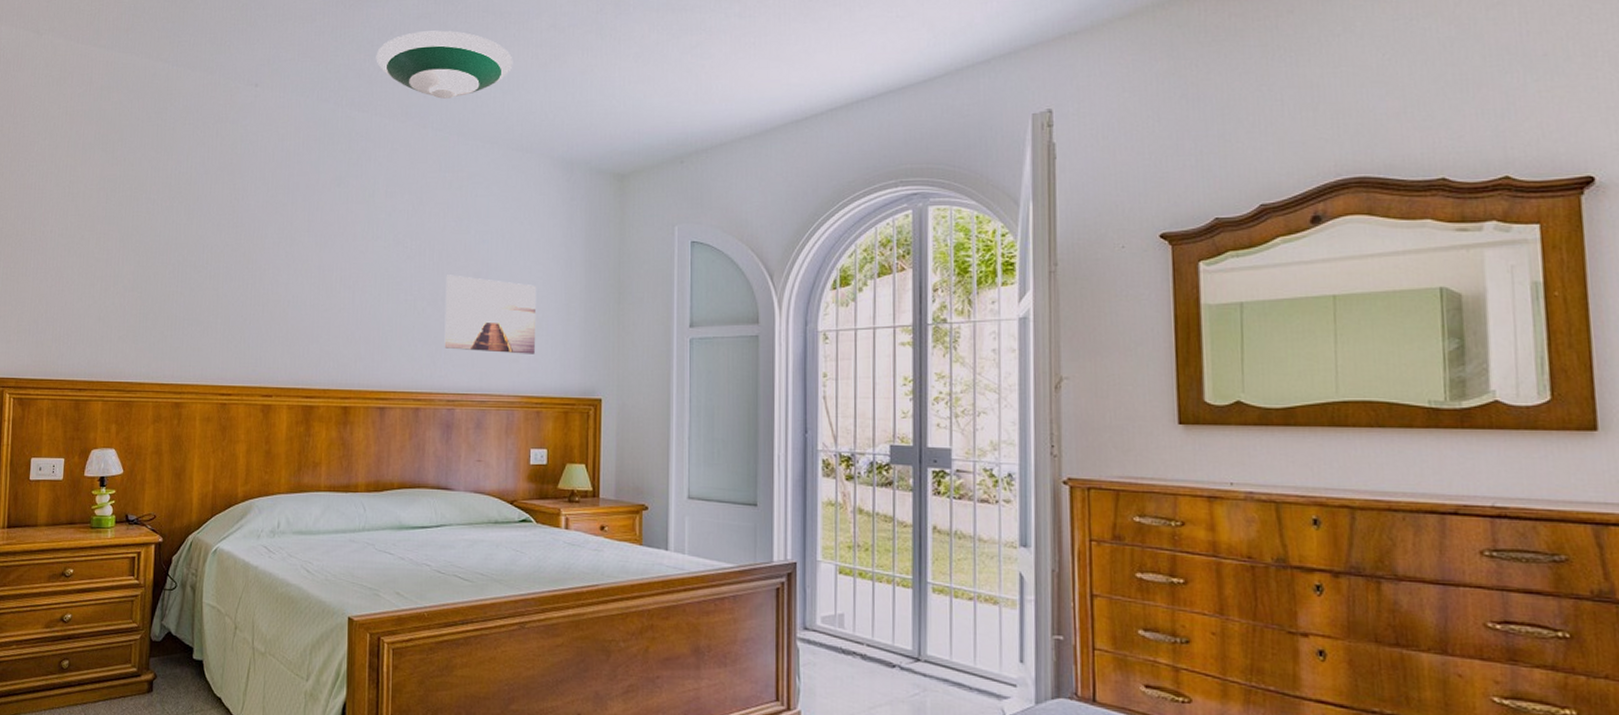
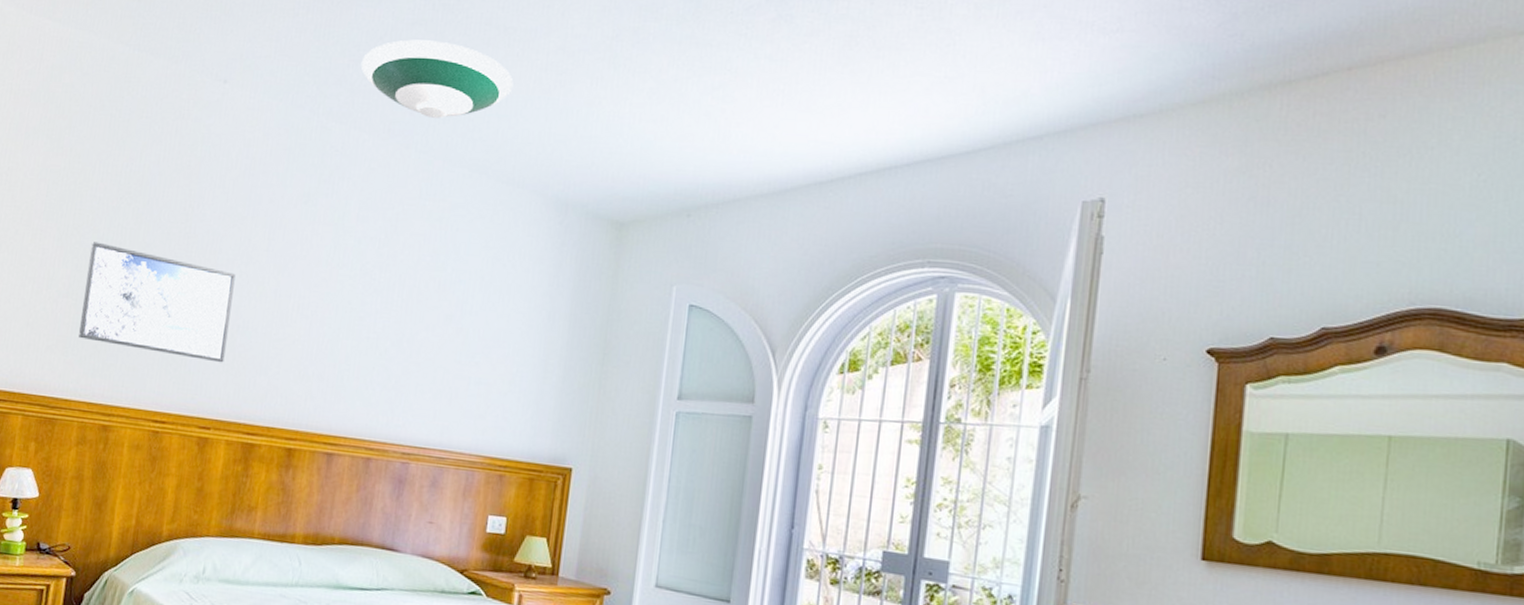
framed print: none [146,239,282,336] -> present [78,242,236,363]
wall art: present [444,275,537,354] -> none [405,314,514,412]

